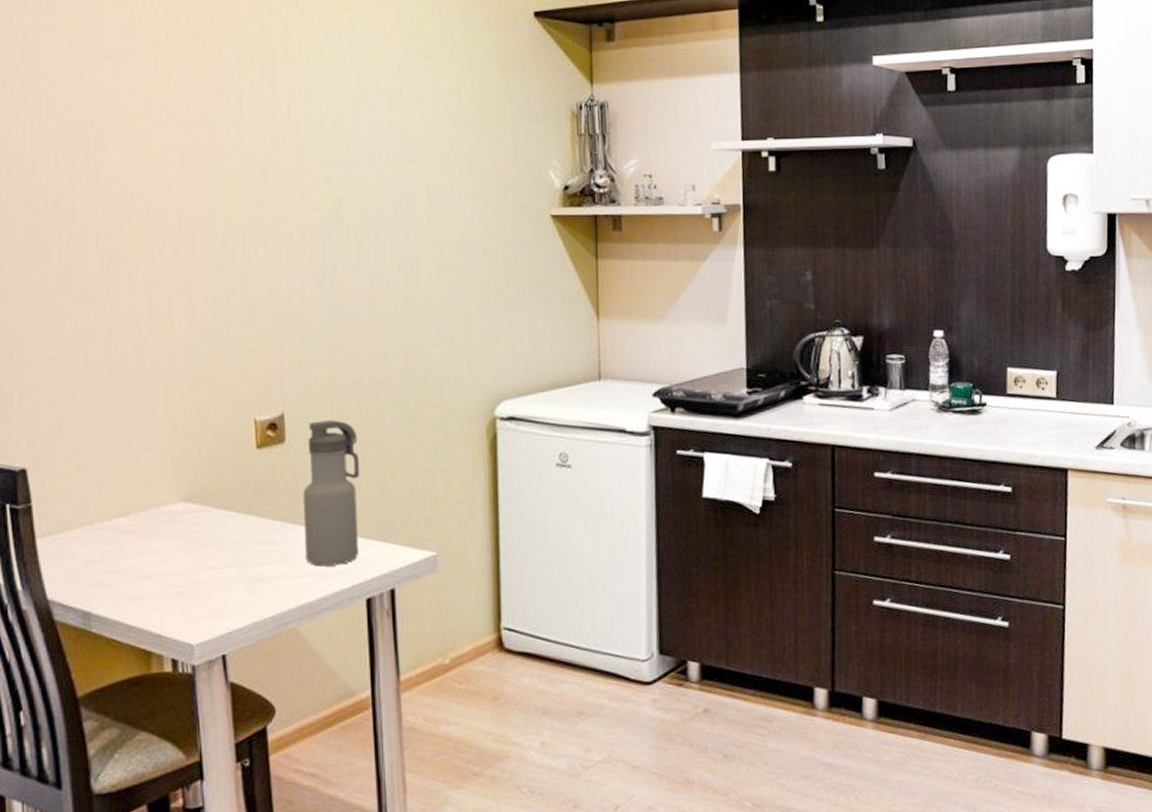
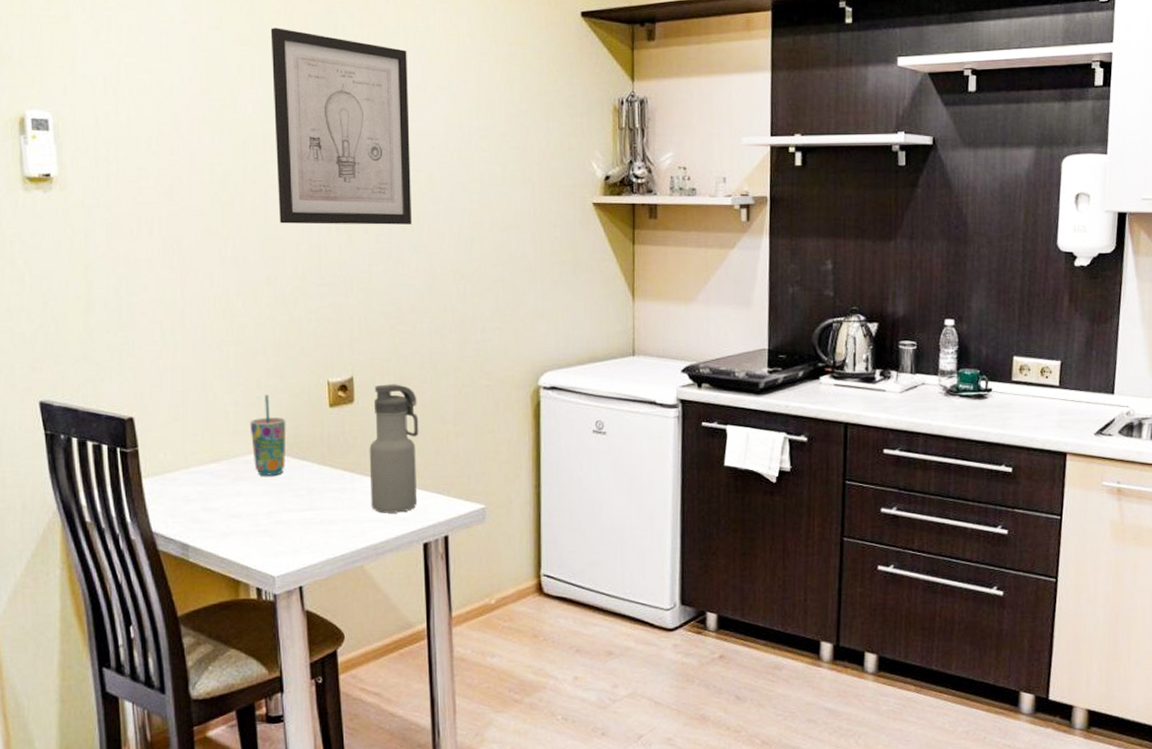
cup: none [163,437,207,530] -> present [249,395,286,476]
wall art: none [188,31,349,246] -> present [270,28,412,225]

